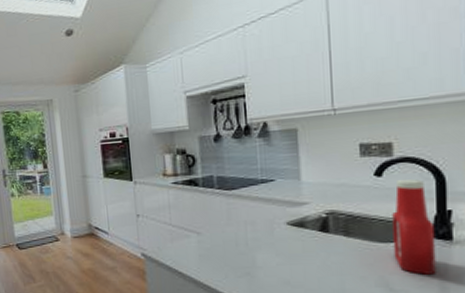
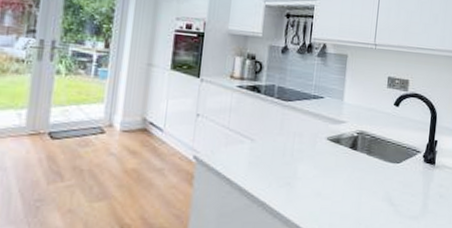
ketchup bottle: present [392,179,436,275] -> none [397,112,426,192]

